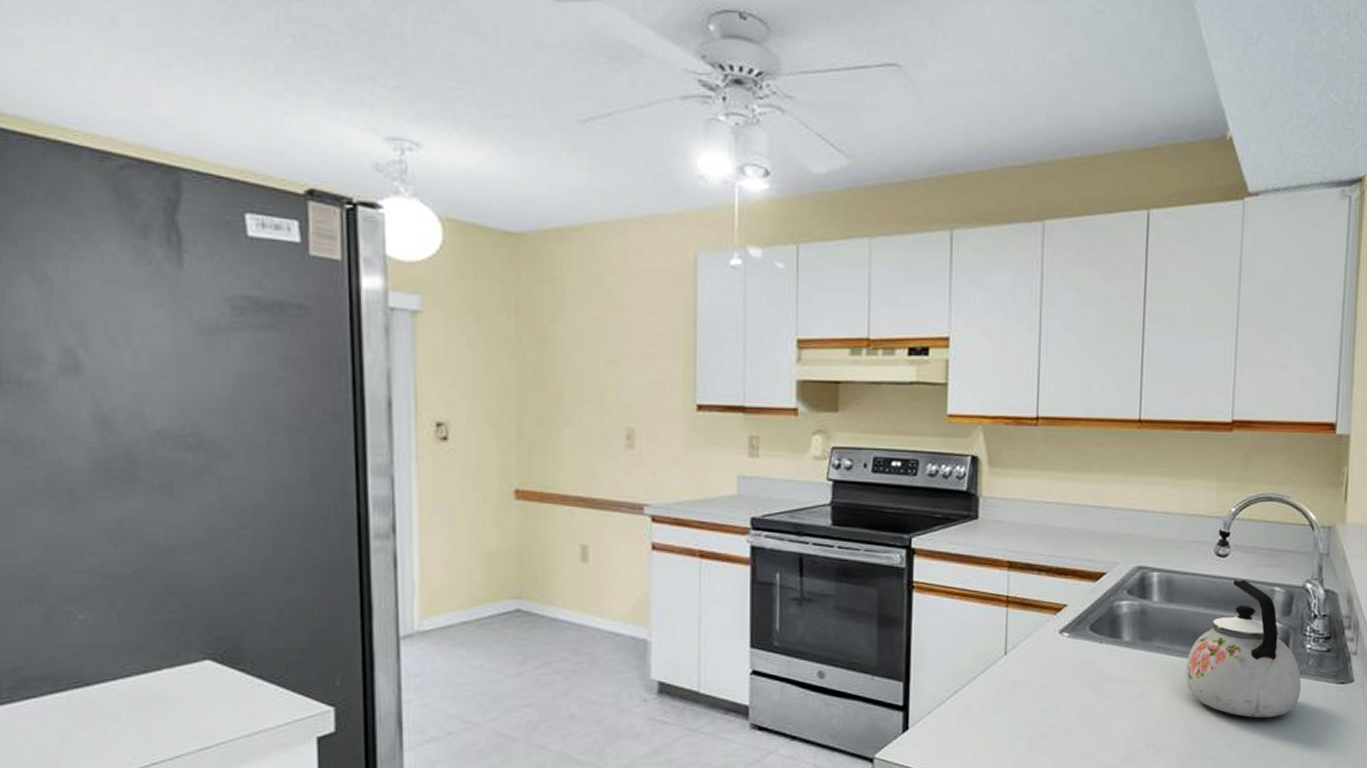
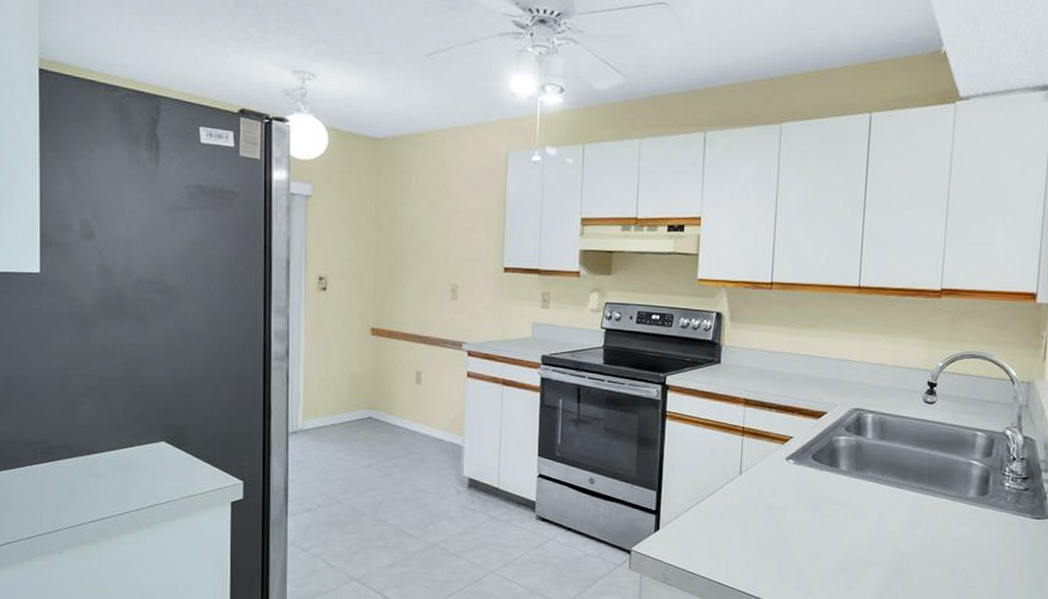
kettle: present [1185,580,1302,718] -> none [894,424,1000,543]

